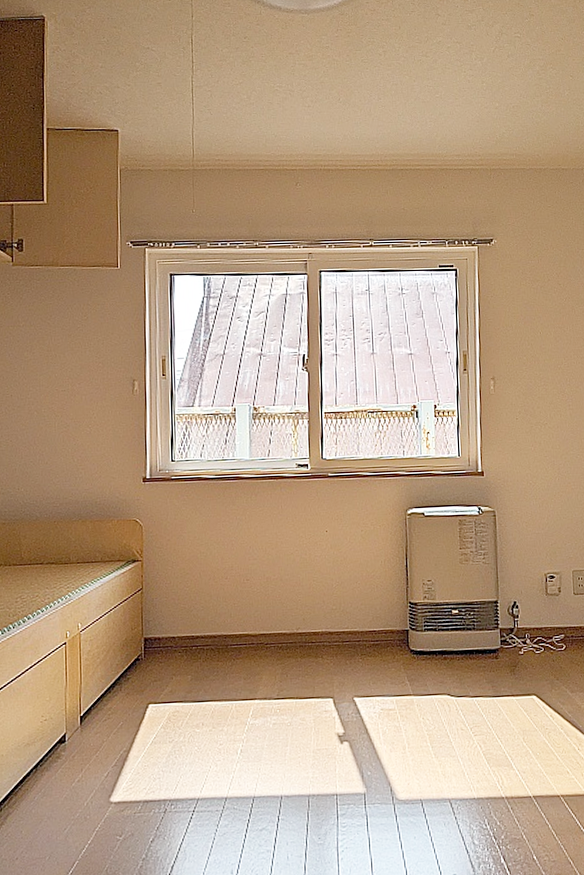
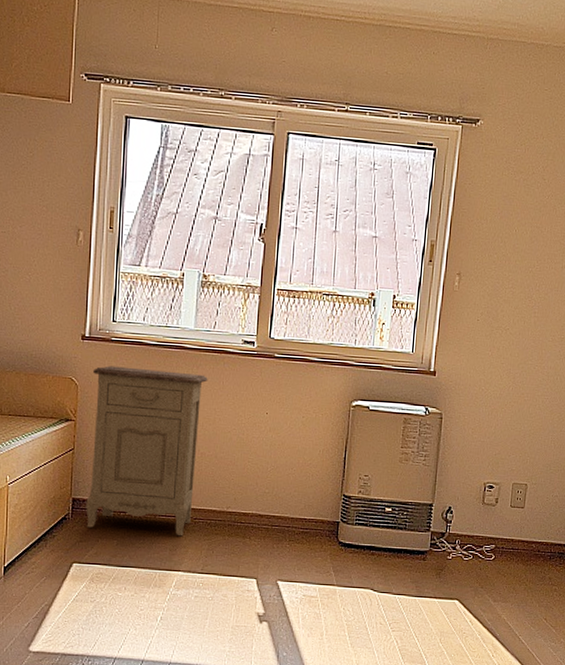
nightstand: none [156,501,267,666] -> present [86,366,208,537]

